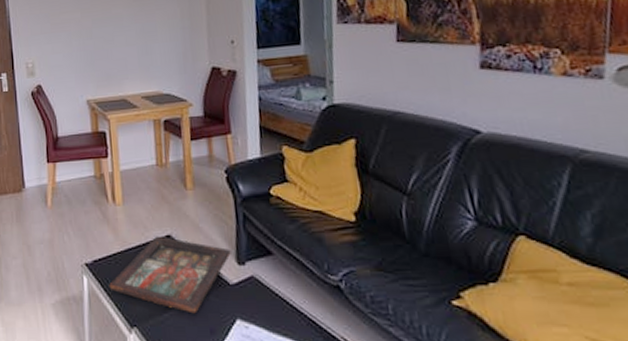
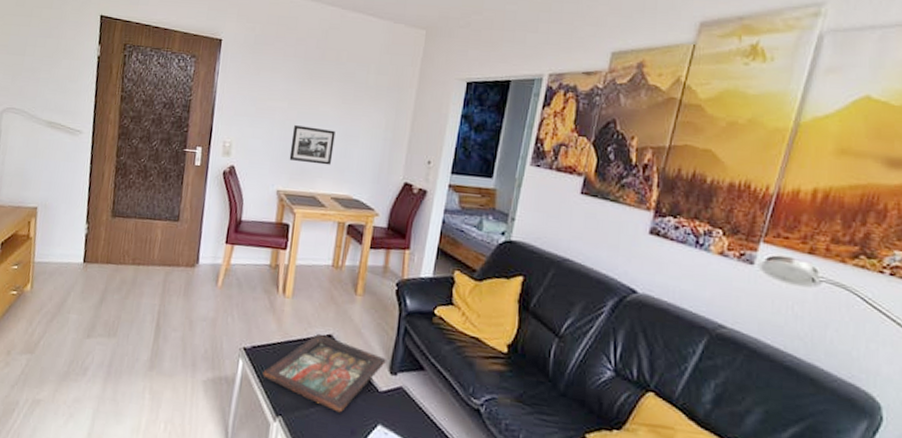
picture frame: none [90,30,135,68] -> present [289,125,336,165]

